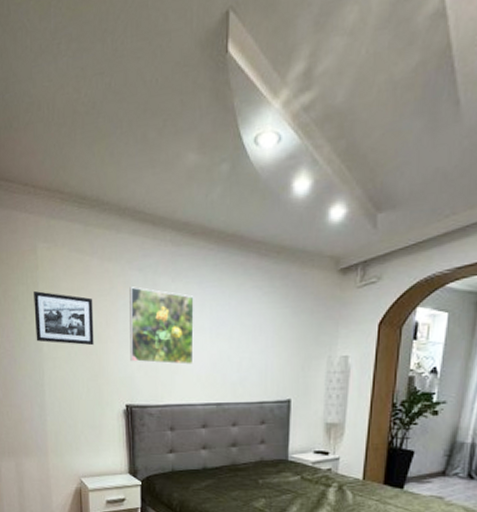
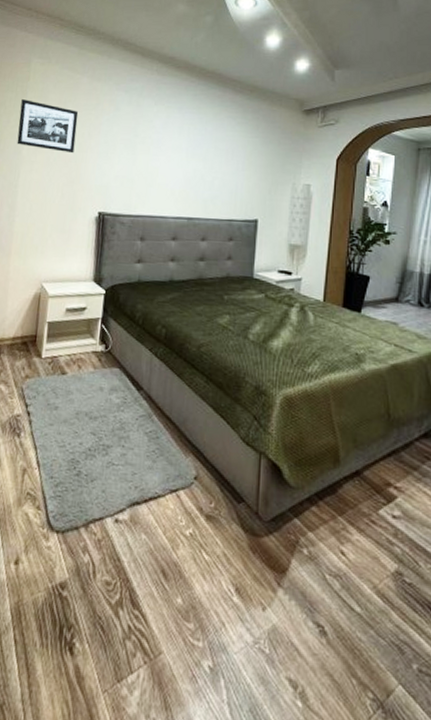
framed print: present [130,287,194,365] -> none [108,105,174,179]

